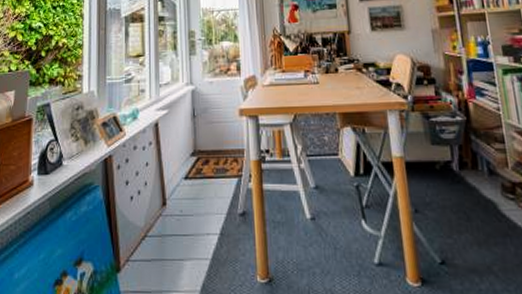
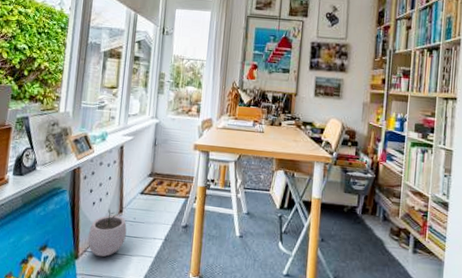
plant pot: none [128,203,174,265] -> present [87,209,127,257]

